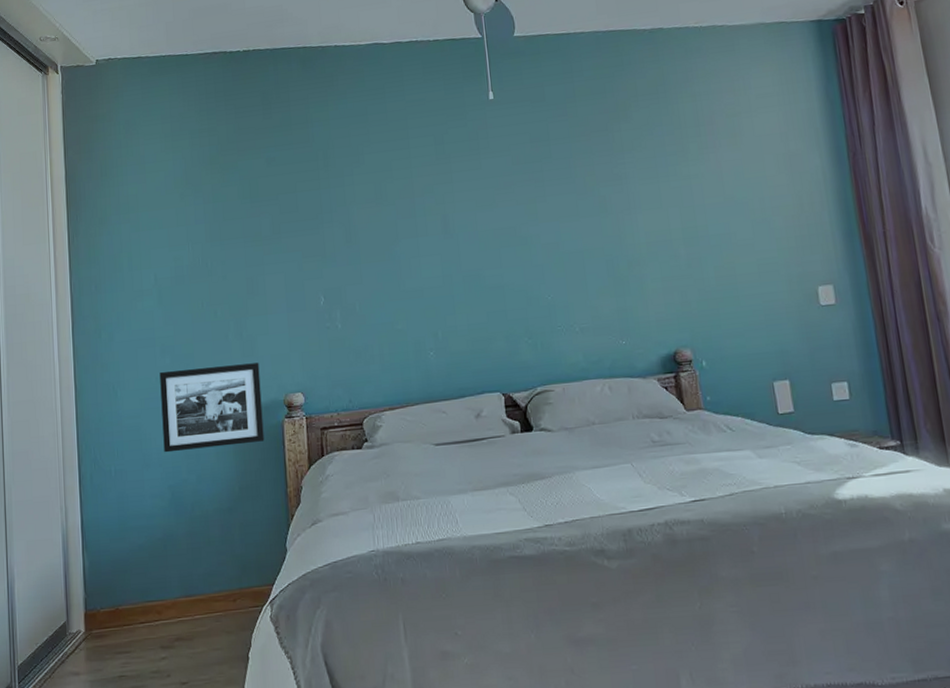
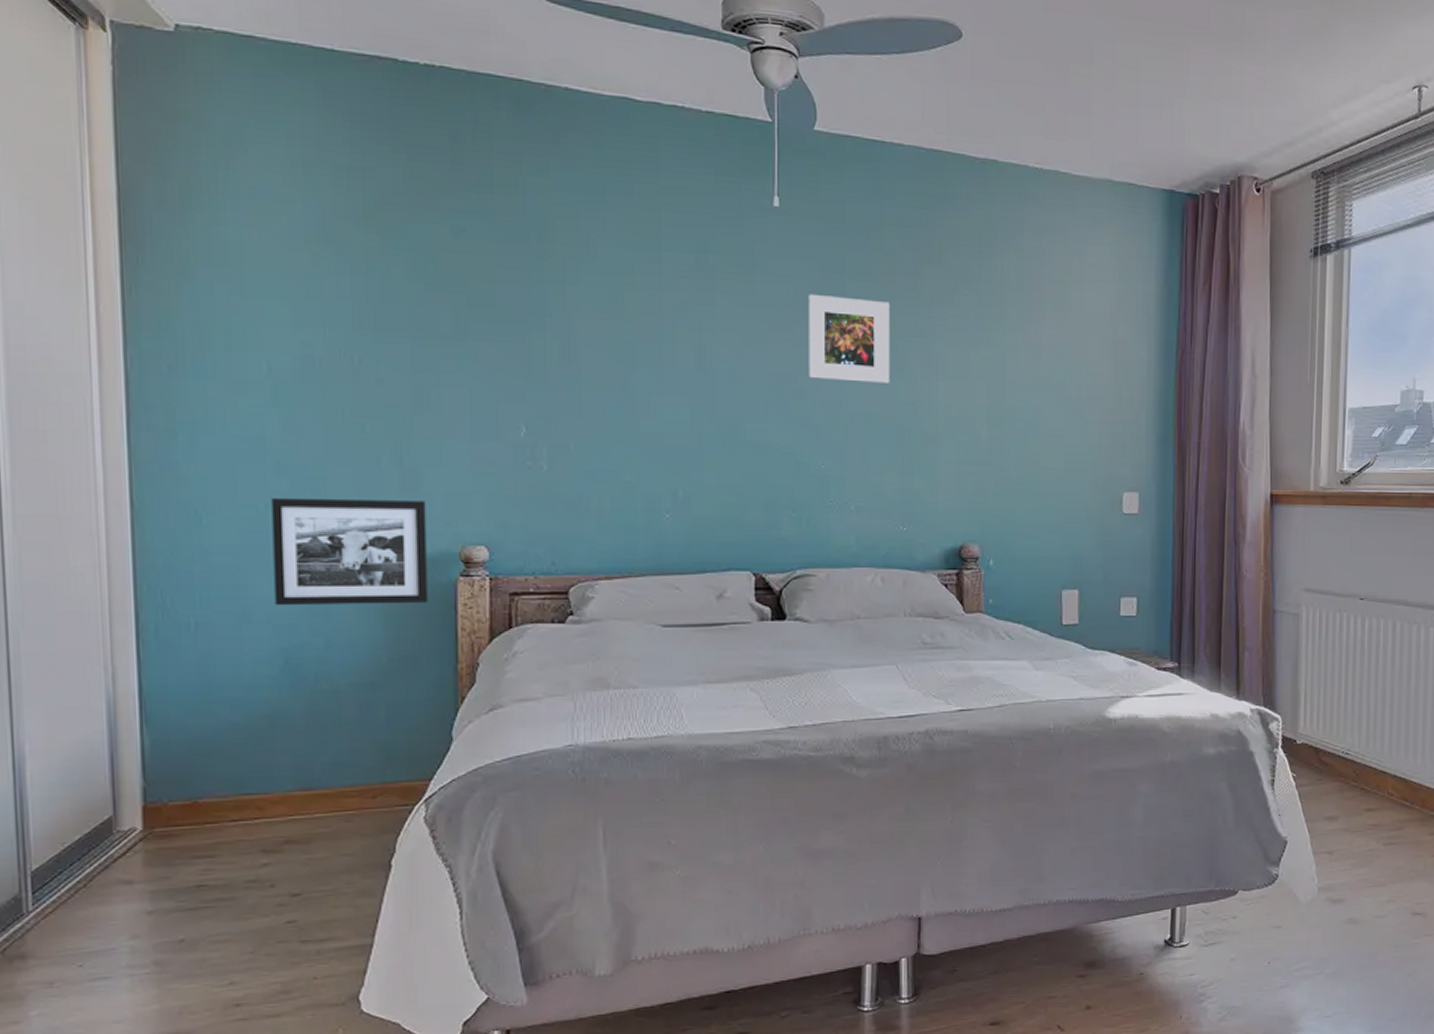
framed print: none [523,156,596,228] -> present [808,293,889,385]

